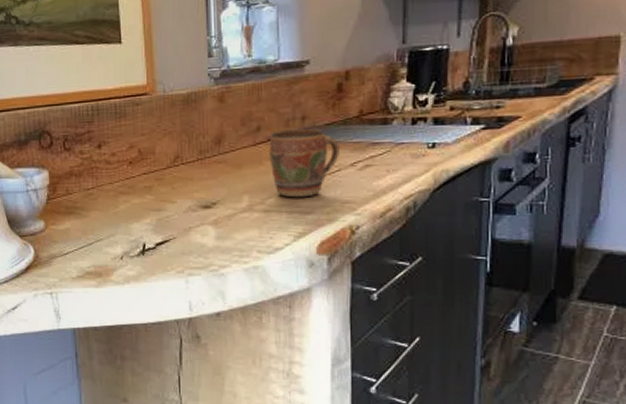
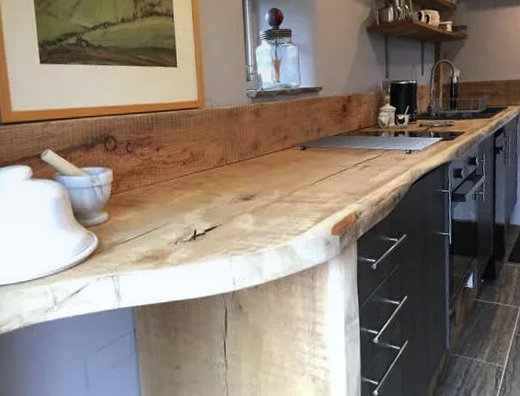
mug: present [269,128,339,198] -> none [294,138,346,191]

